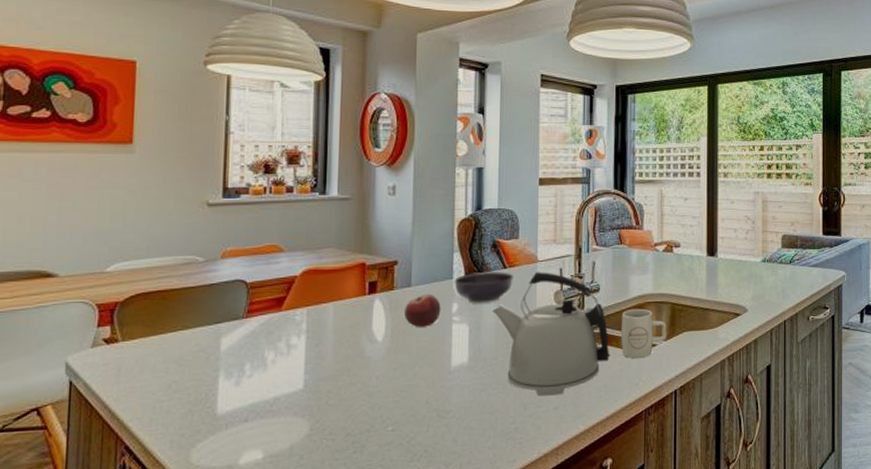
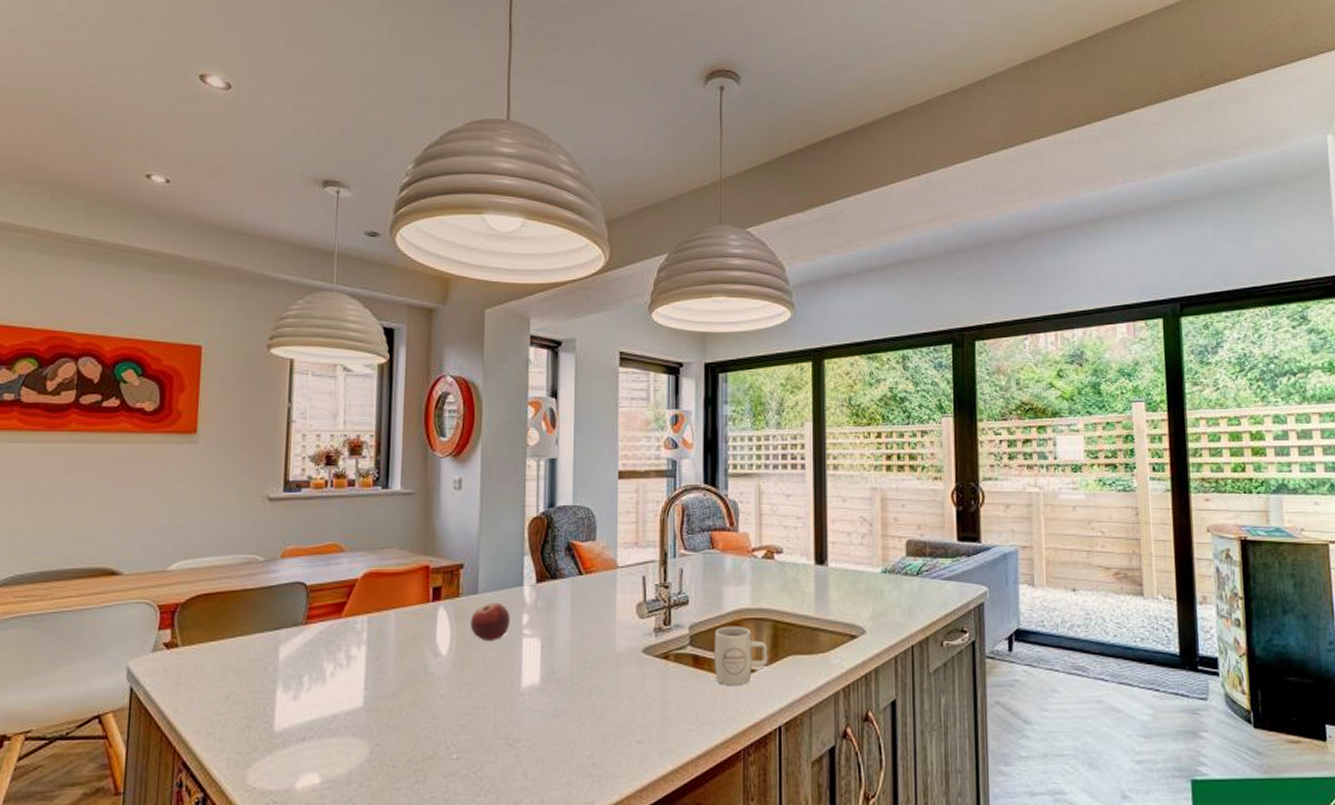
bowl: present [454,272,513,304] -> none [524,579,590,615]
kettle: present [492,272,610,396] -> none [567,580,702,727]

